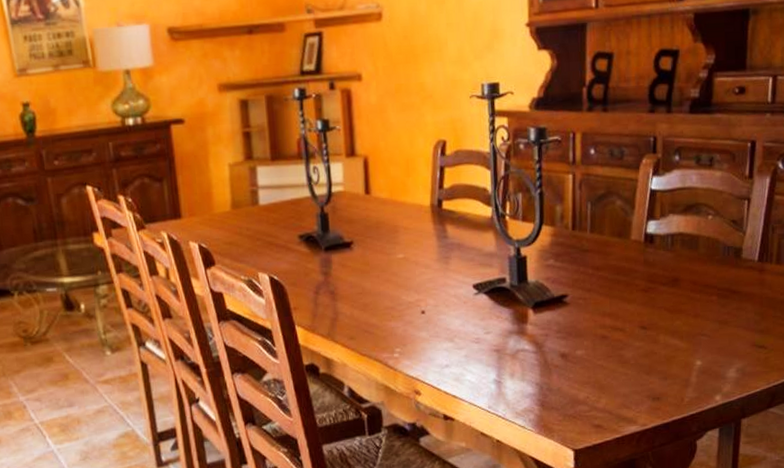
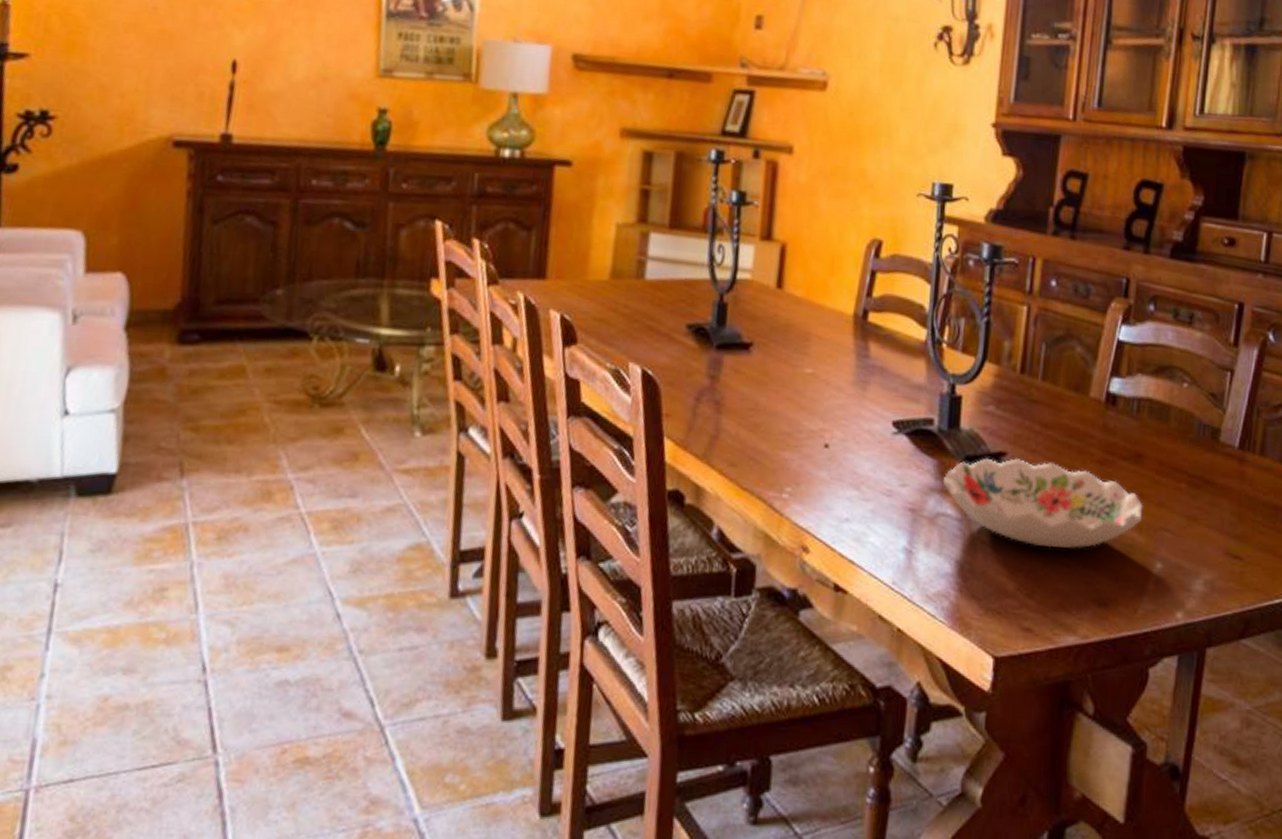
decorative bowl: none [518,297,683,363] -> present [943,457,1143,549]

